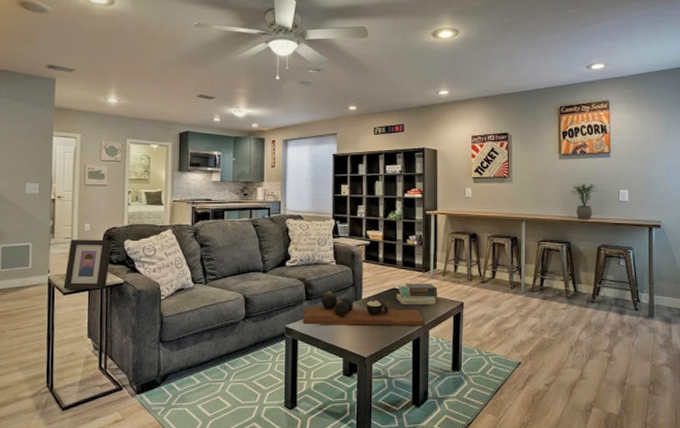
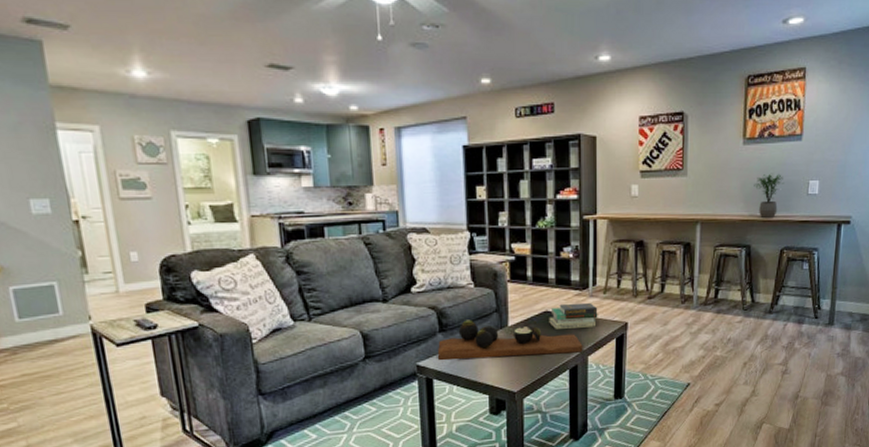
picture frame: present [63,239,112,290] -> none [112,271,176,340]

